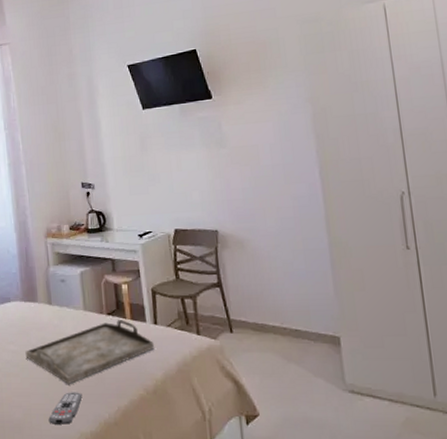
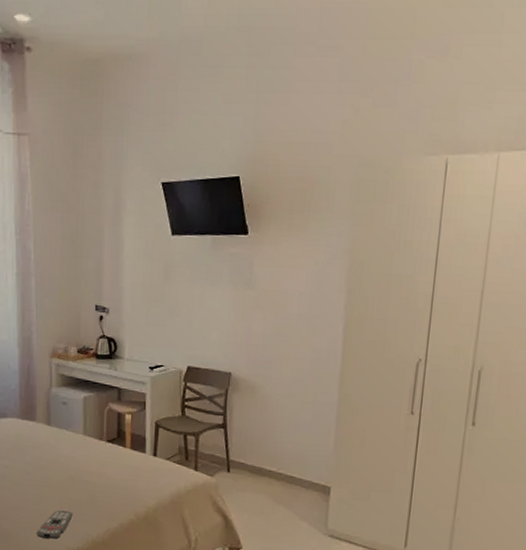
serving tray: present [25,320,155,384] -> none [18,448,152,503]

